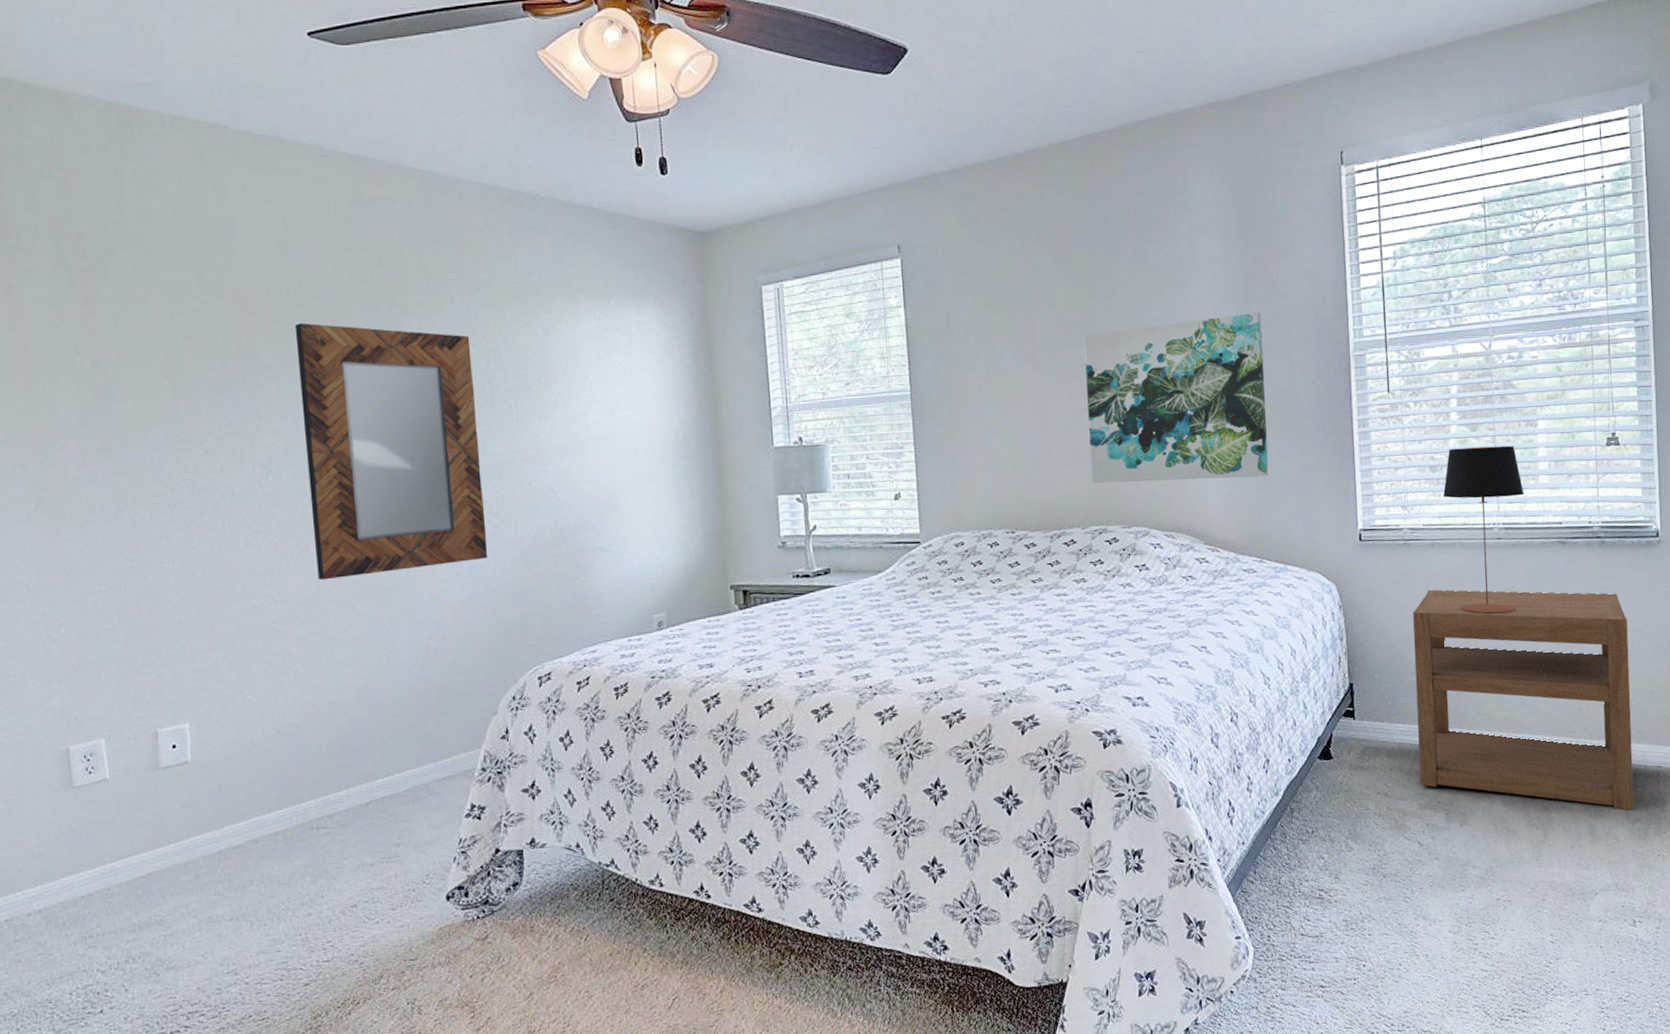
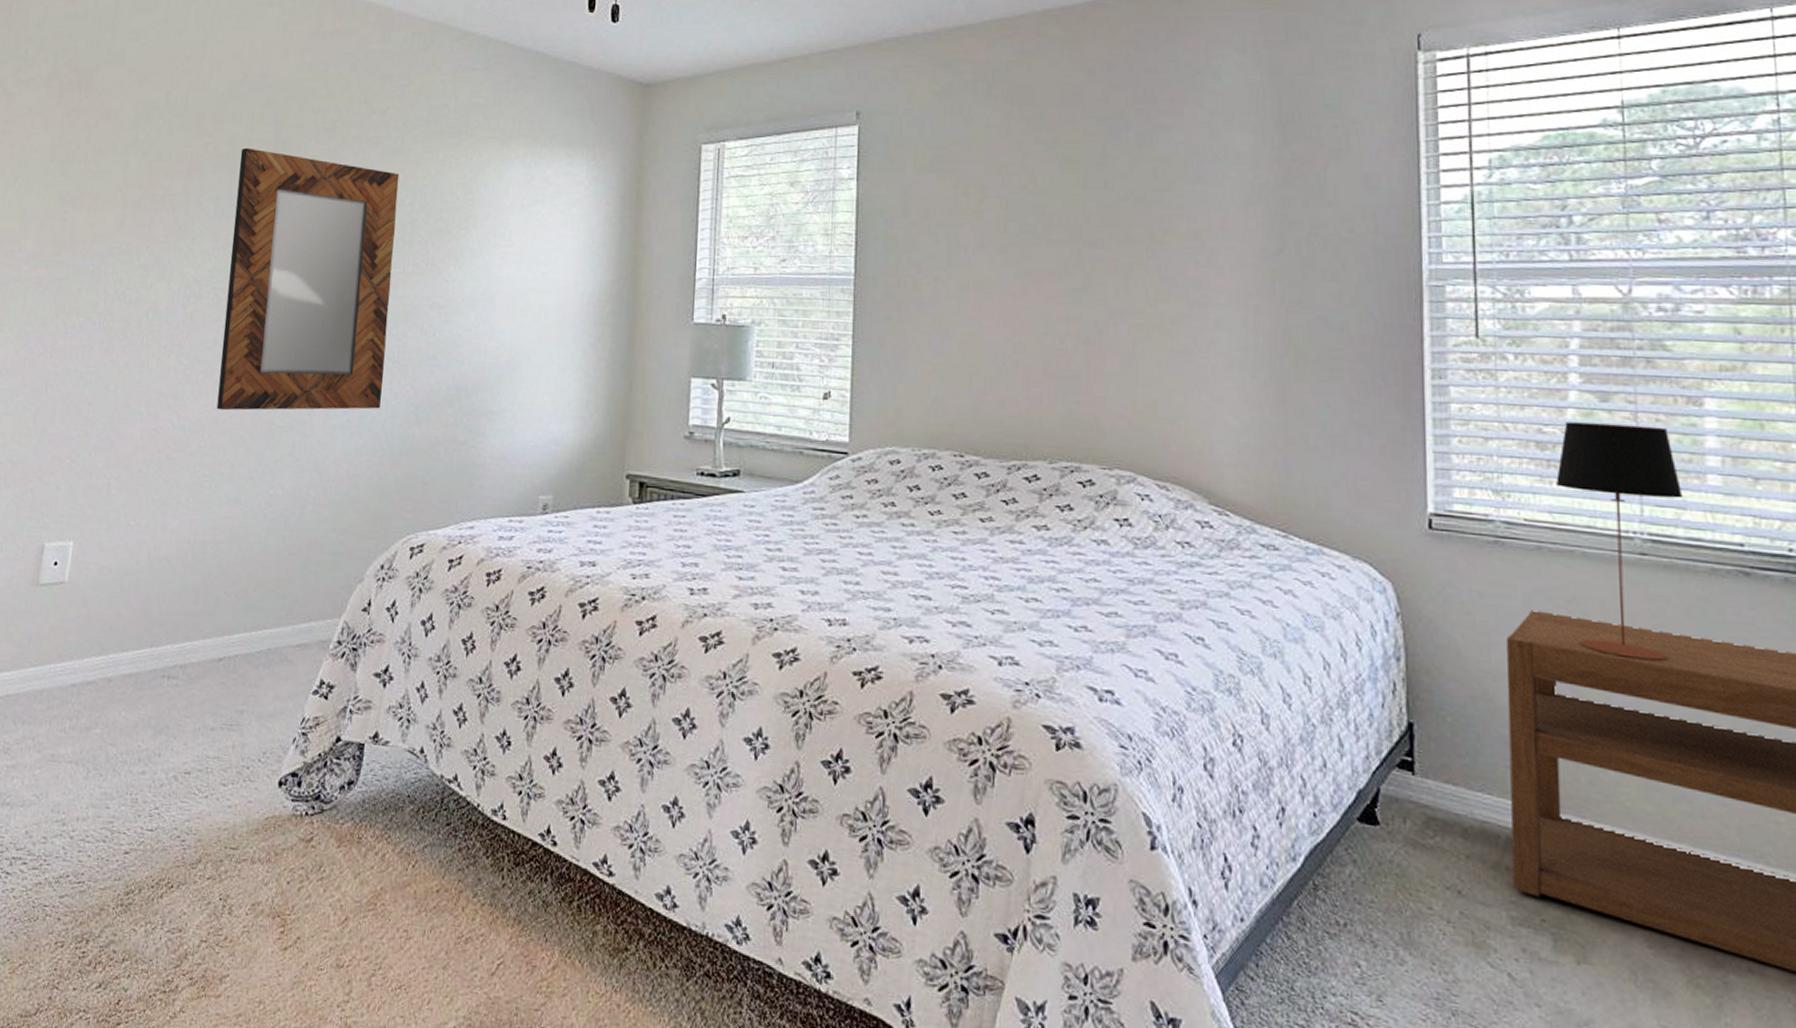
wall art: present [1084,313,1269,484] -> none [1066,221,1303,428]

